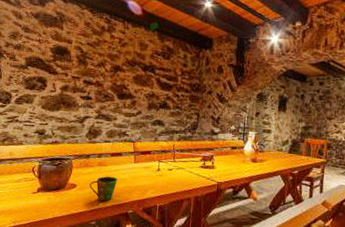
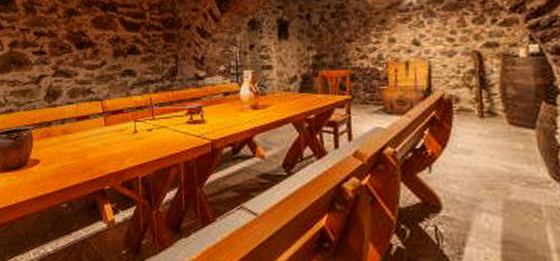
cup: present [89,176,117,202] -> none [55,145,87,178]

